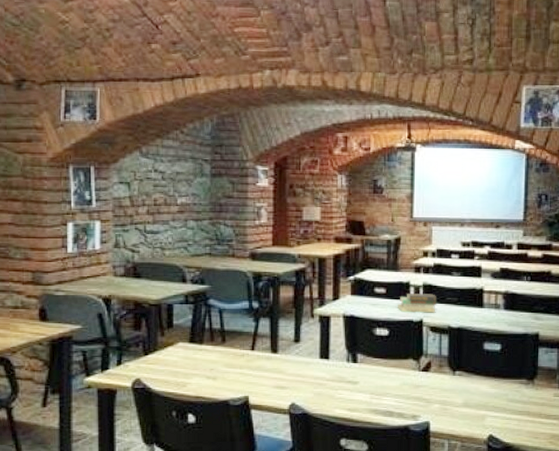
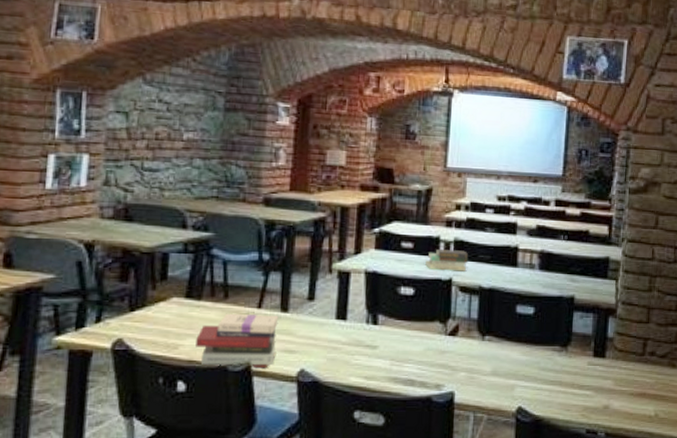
books: none [201,355,270,403] -> present [196,313,279,369]

